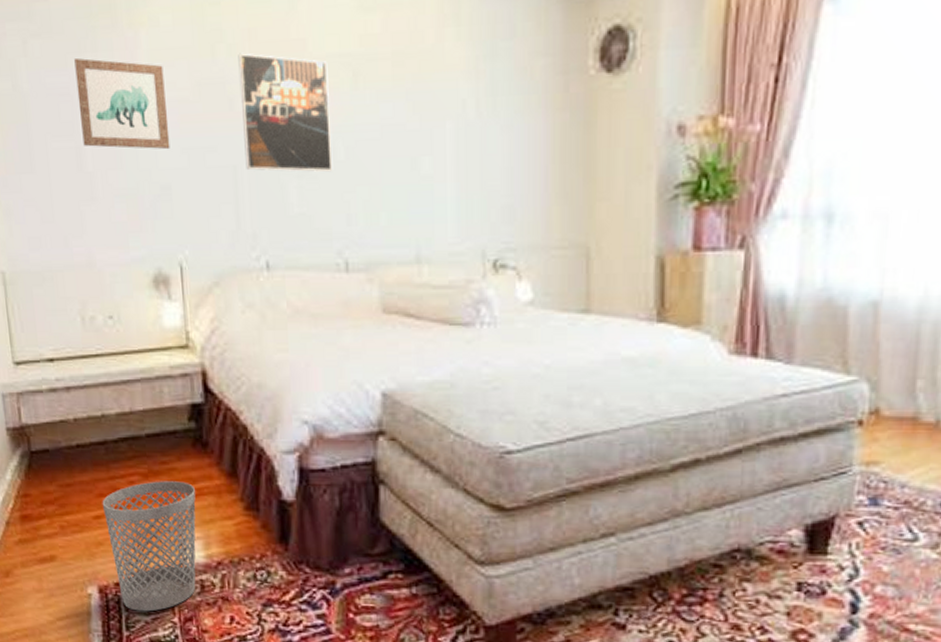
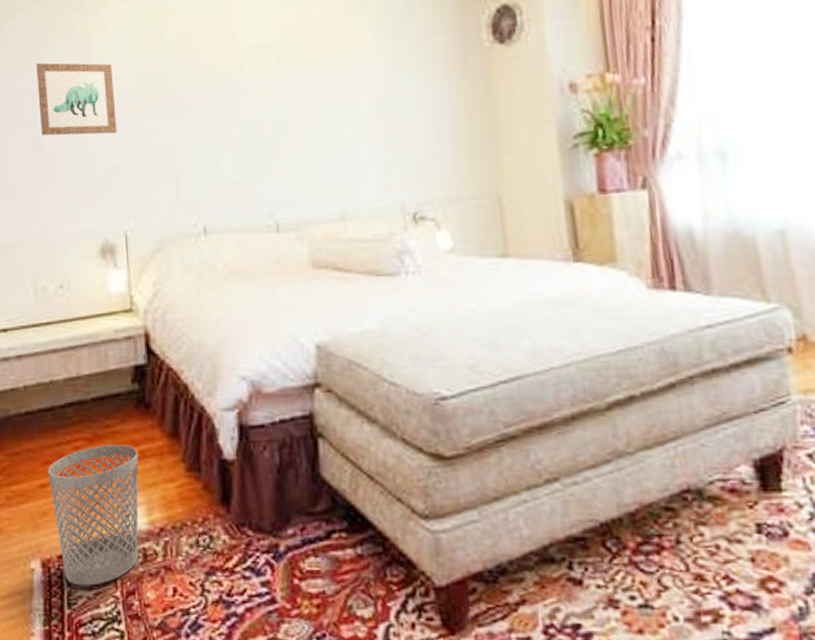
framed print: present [238,53,333,172] -> none [176,49,262,147]

